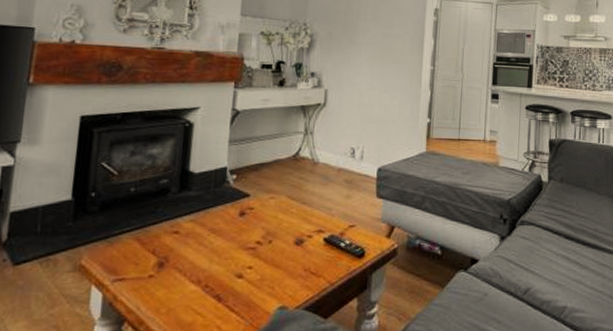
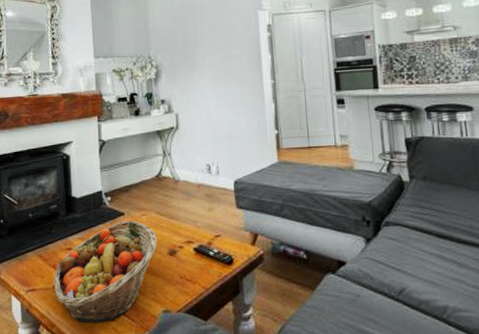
fruit basket: none [149,203,285,320] -> present [54,220,158,323]

